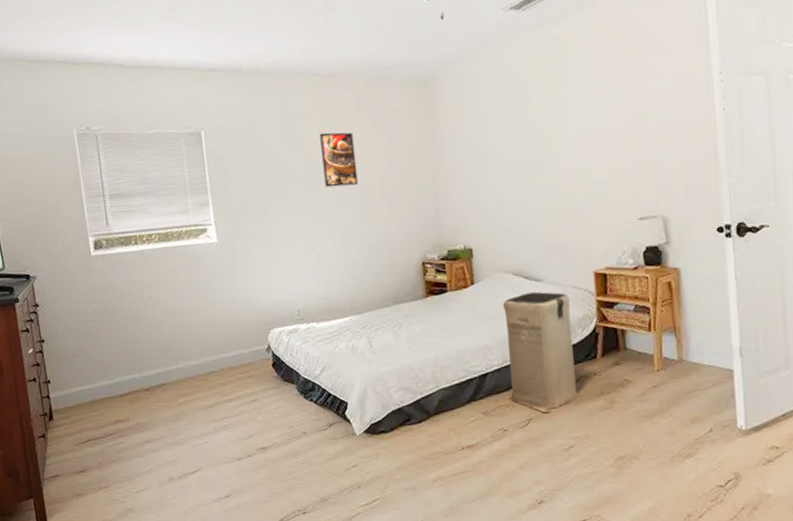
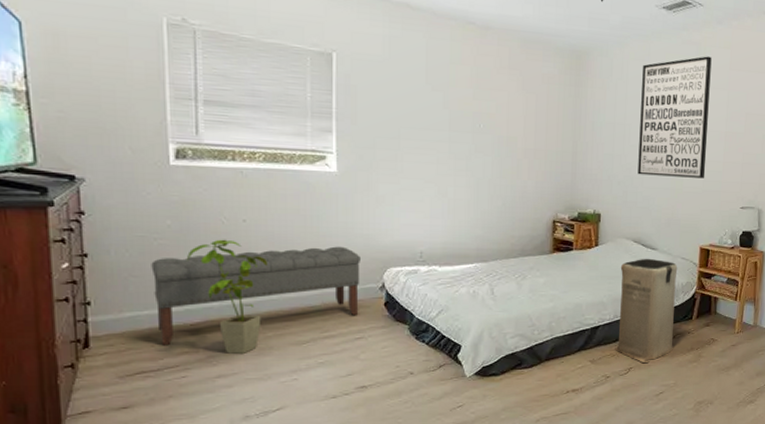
bench: none [87,312,251,416] -> present [151,246,360,346]
house plant: none [111,316,174,420] -> present [186,239,269,354]
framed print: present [320,132,358,188] -> none [466,81,502,138]
wall art: none [497,49,588,199] -> present [637,56,712,179]

